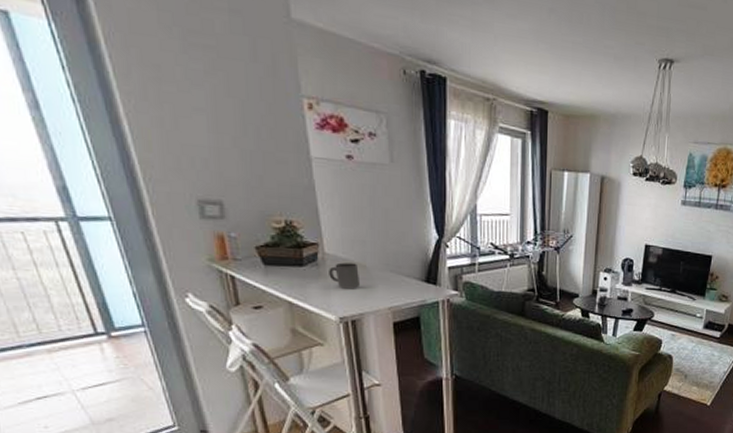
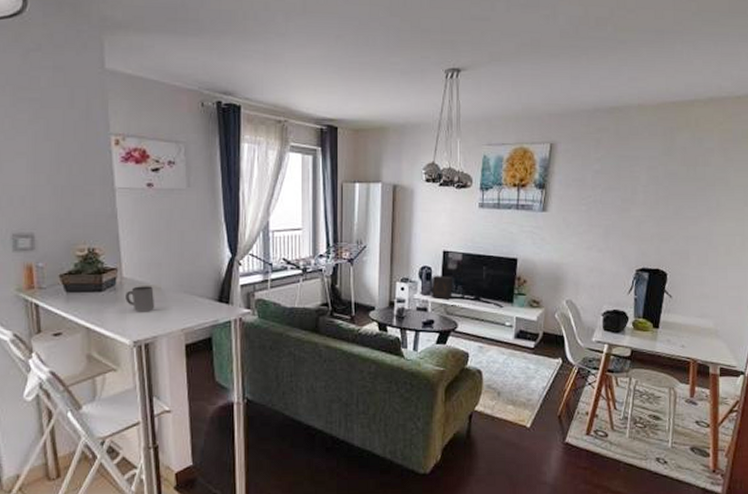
decorative box: none [631,267,652,291] -> present [431,275,453,300]

